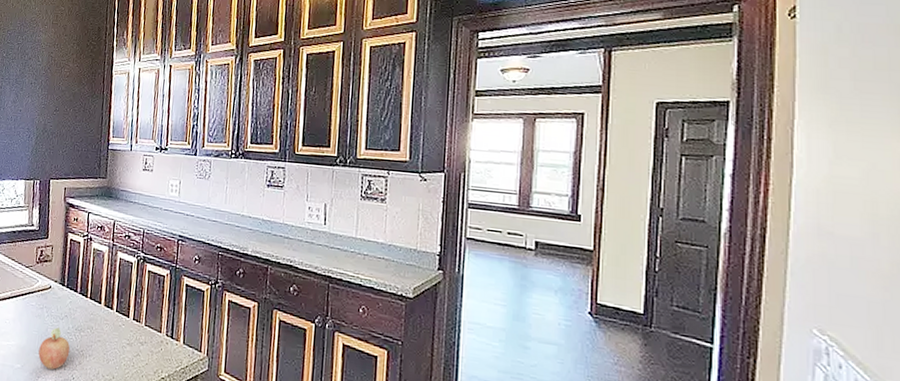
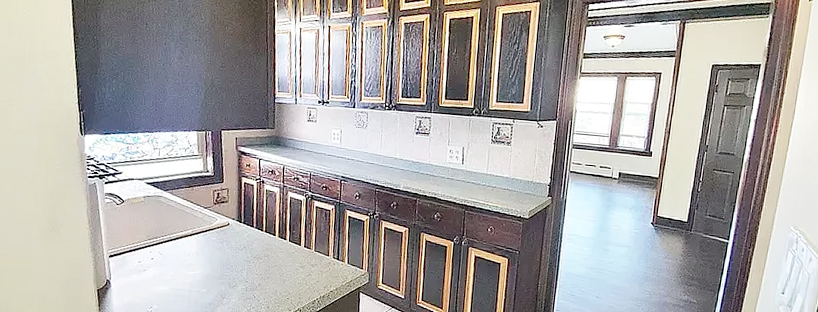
fruit: present [38,326,71,370] -> none [222,256,250,291]

